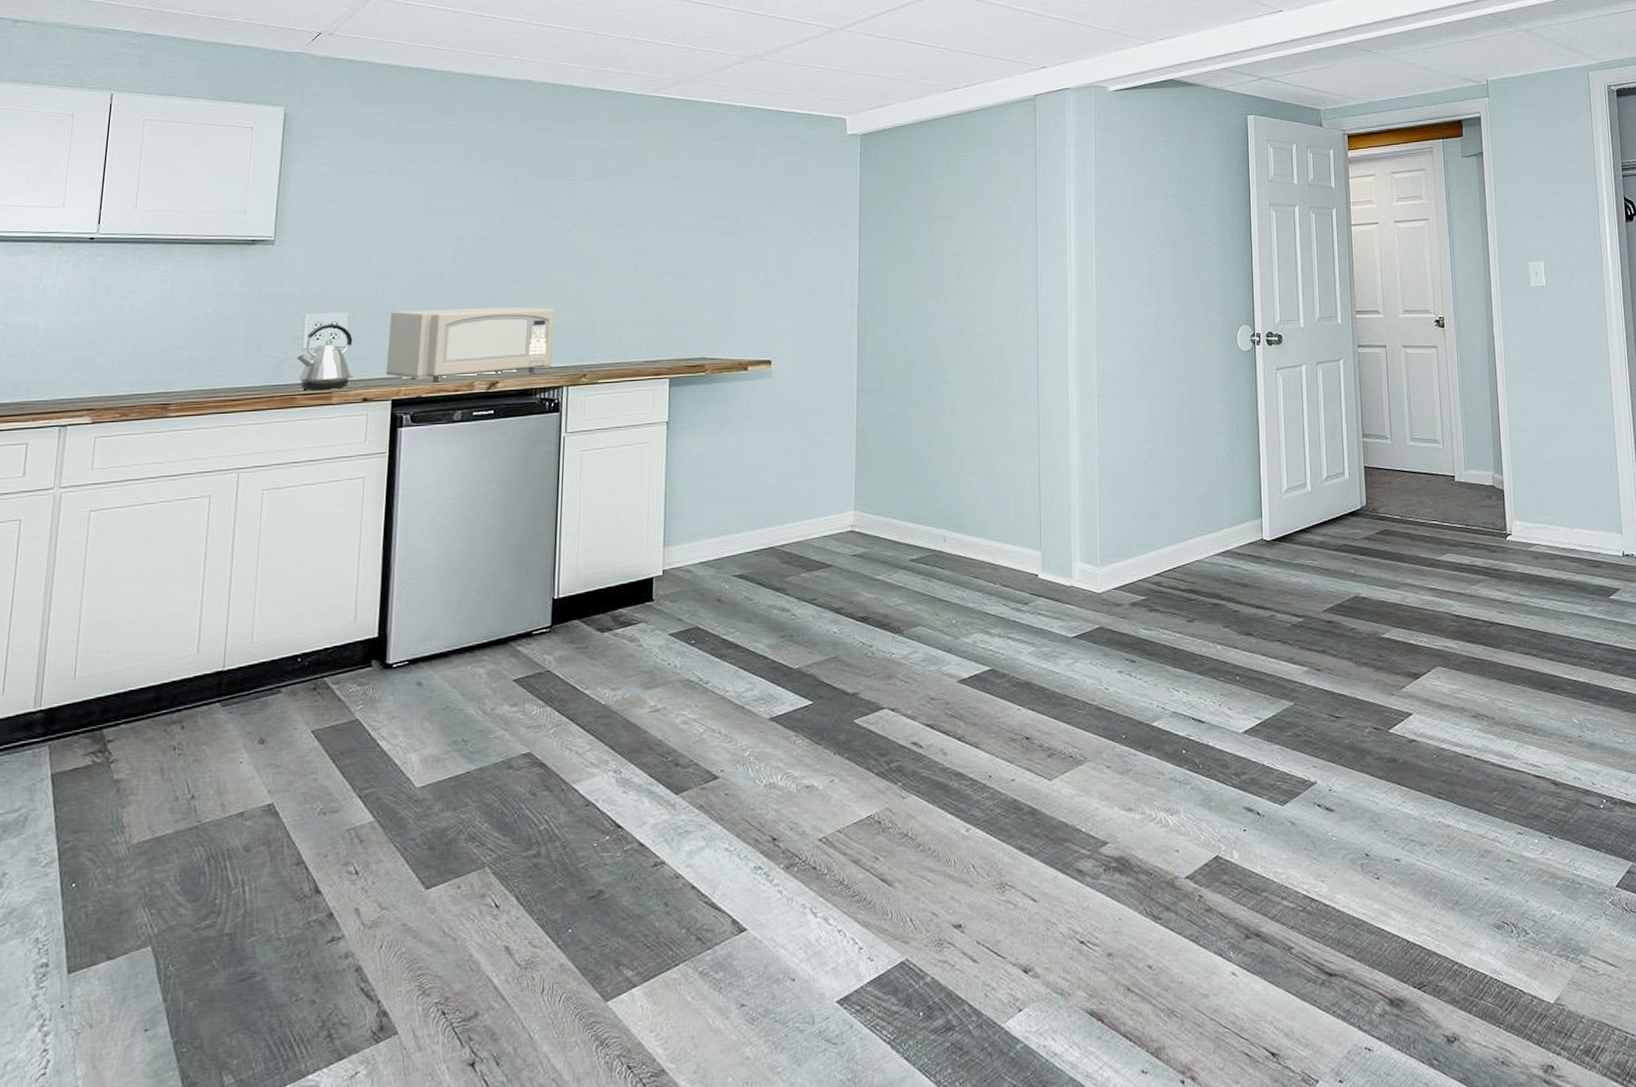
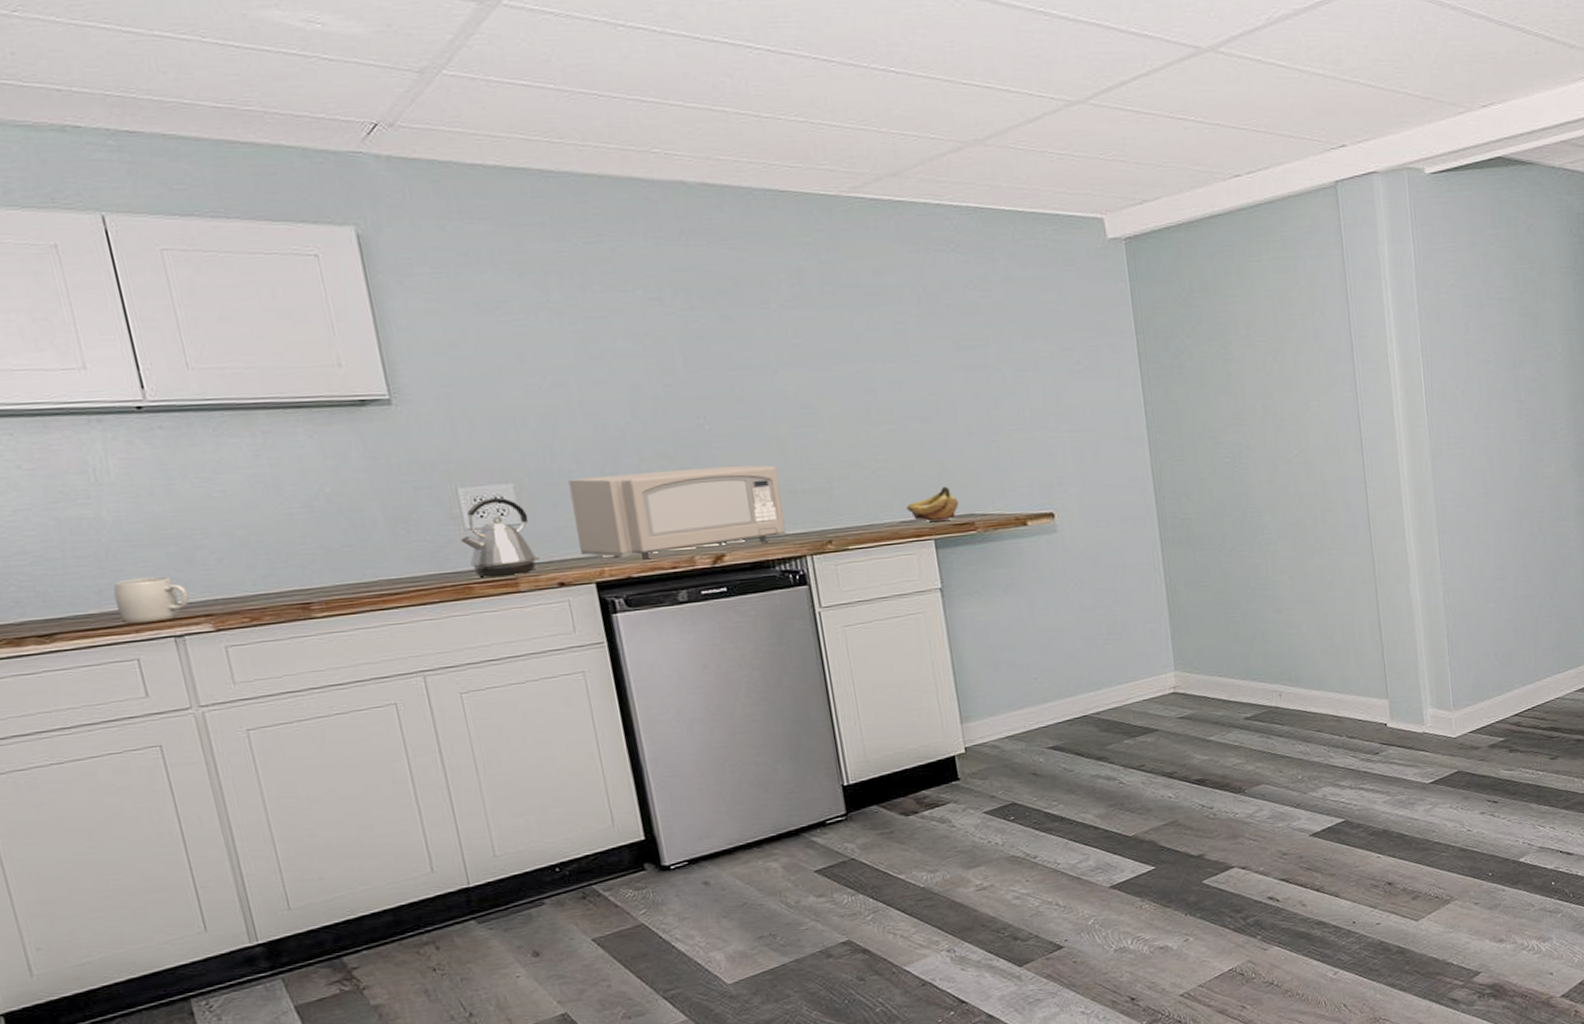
mug: none [25,375,81,413] -> present [113,576,190,624]
fruit: none [651,333,695,363] -> present [905,486,959,523]

